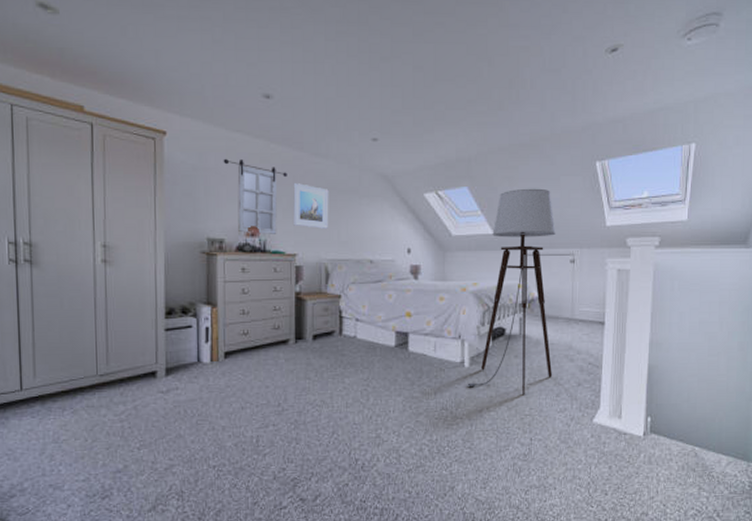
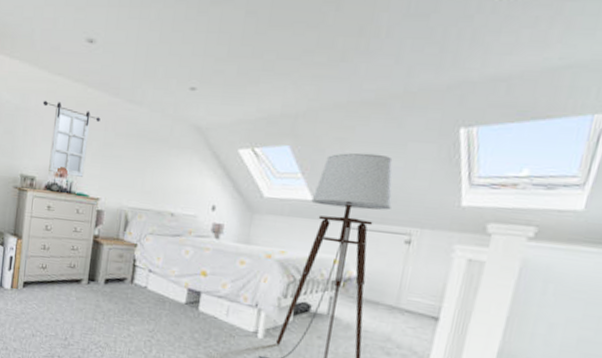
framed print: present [292,182,329,229] -> none [99,127,139,177]

